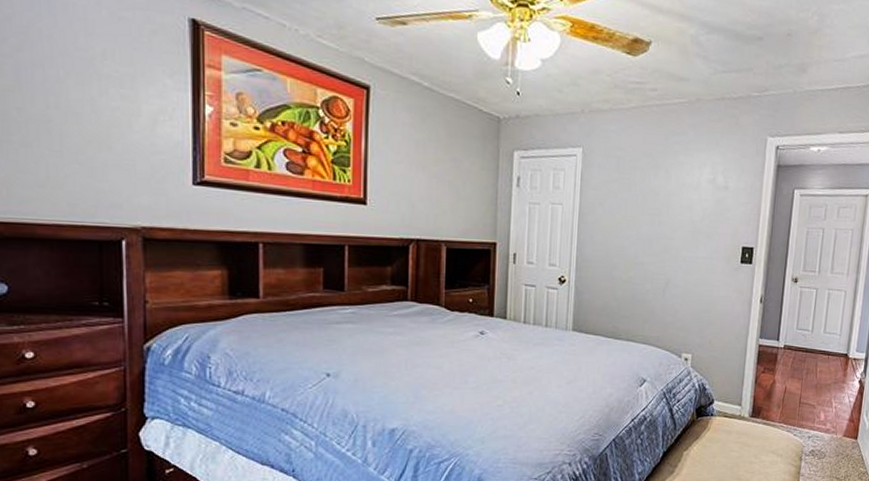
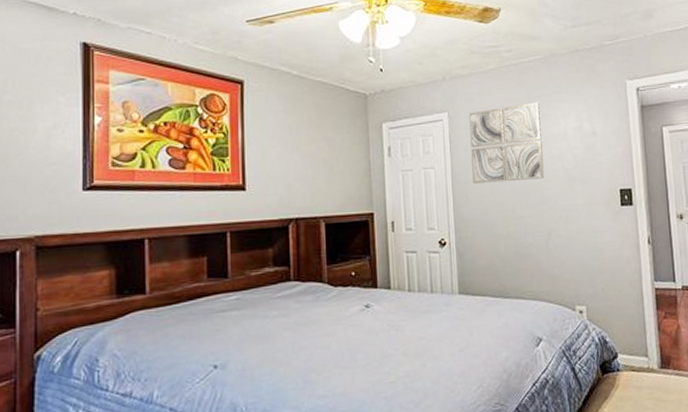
wall art: none [599,148,677,228] -> present [469,102,544,184]

